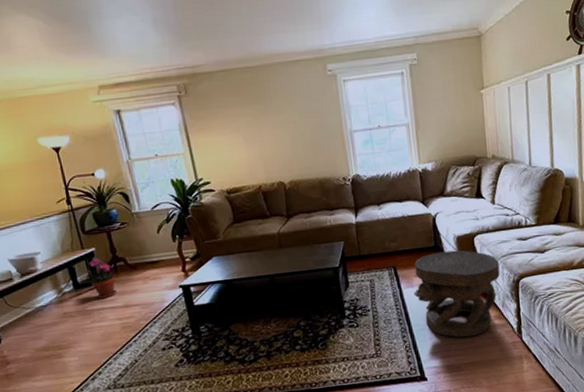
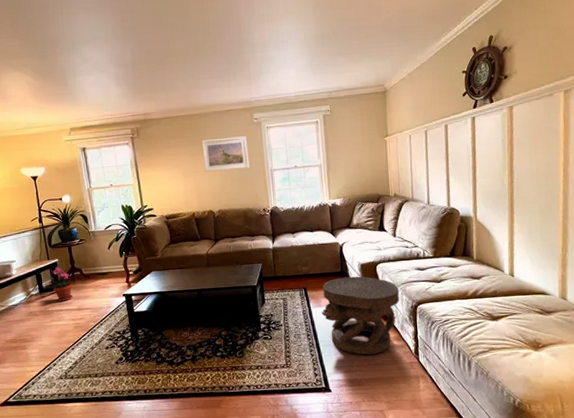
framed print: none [265,91,325,136] -> present [201,136,250,172]

